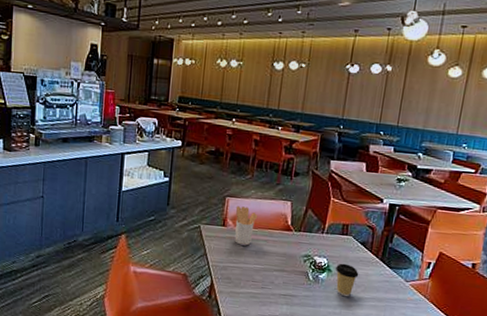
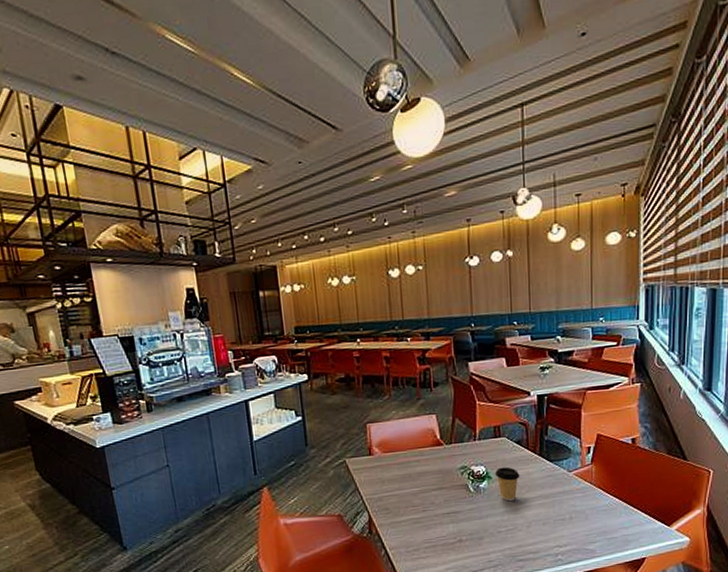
utensil holder: present [234,206,258,246] -> none [379,430,405,472]

